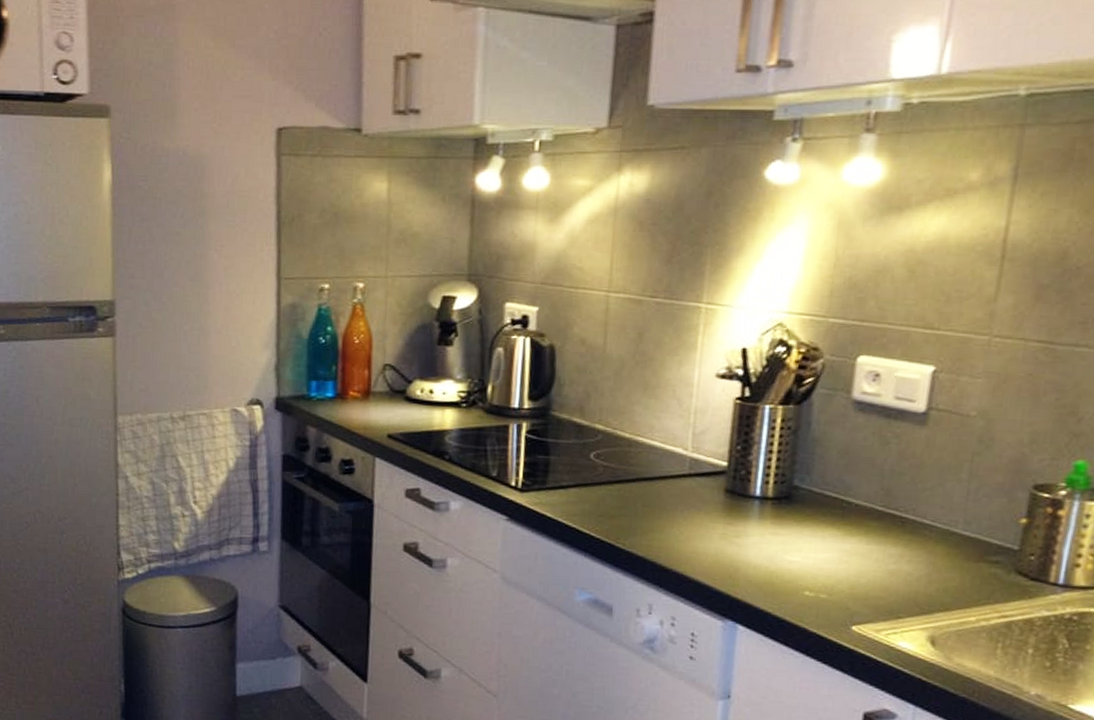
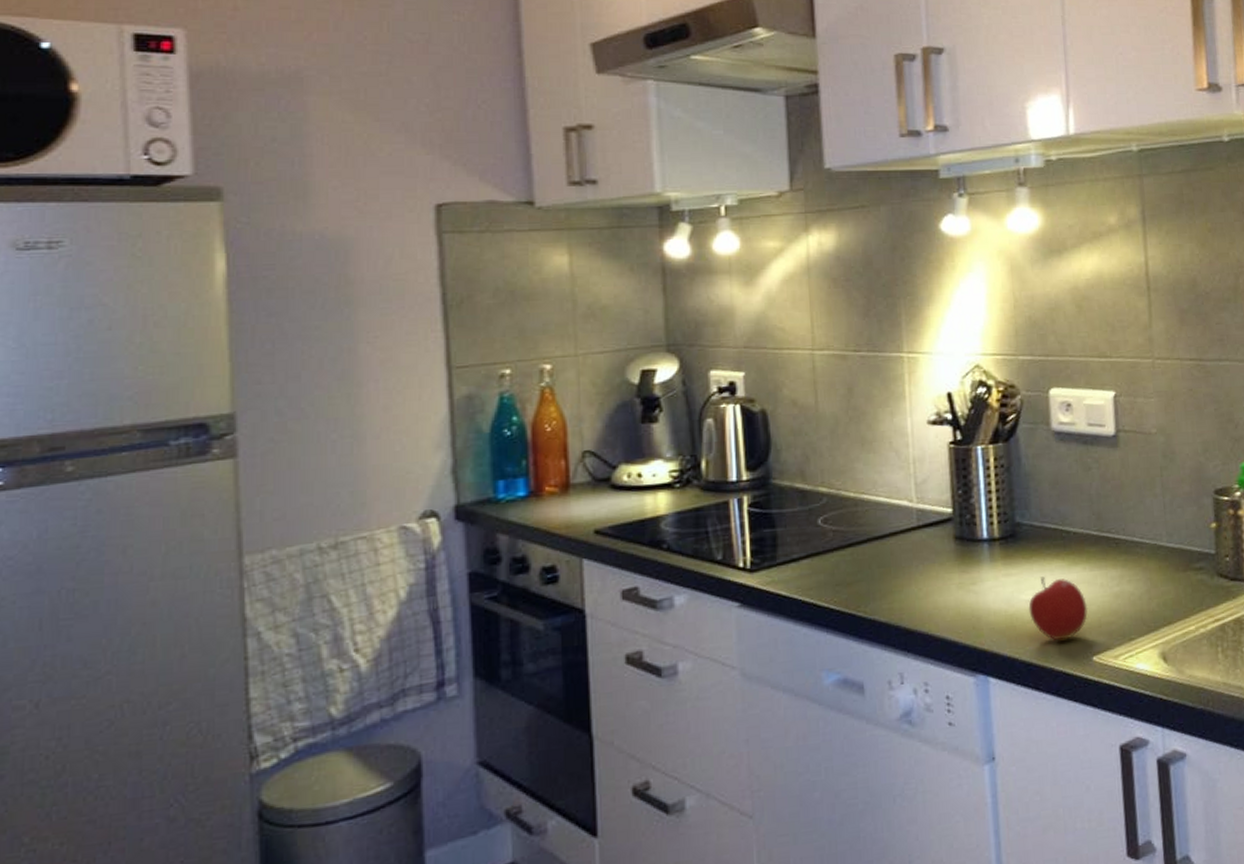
fruit: none [791,541,857,606] -> present [1028,576,1088,641]

